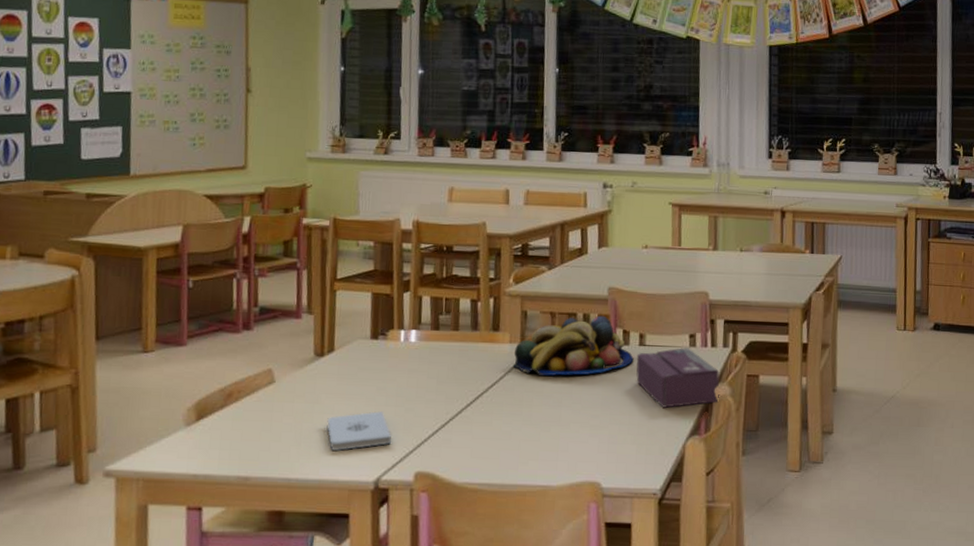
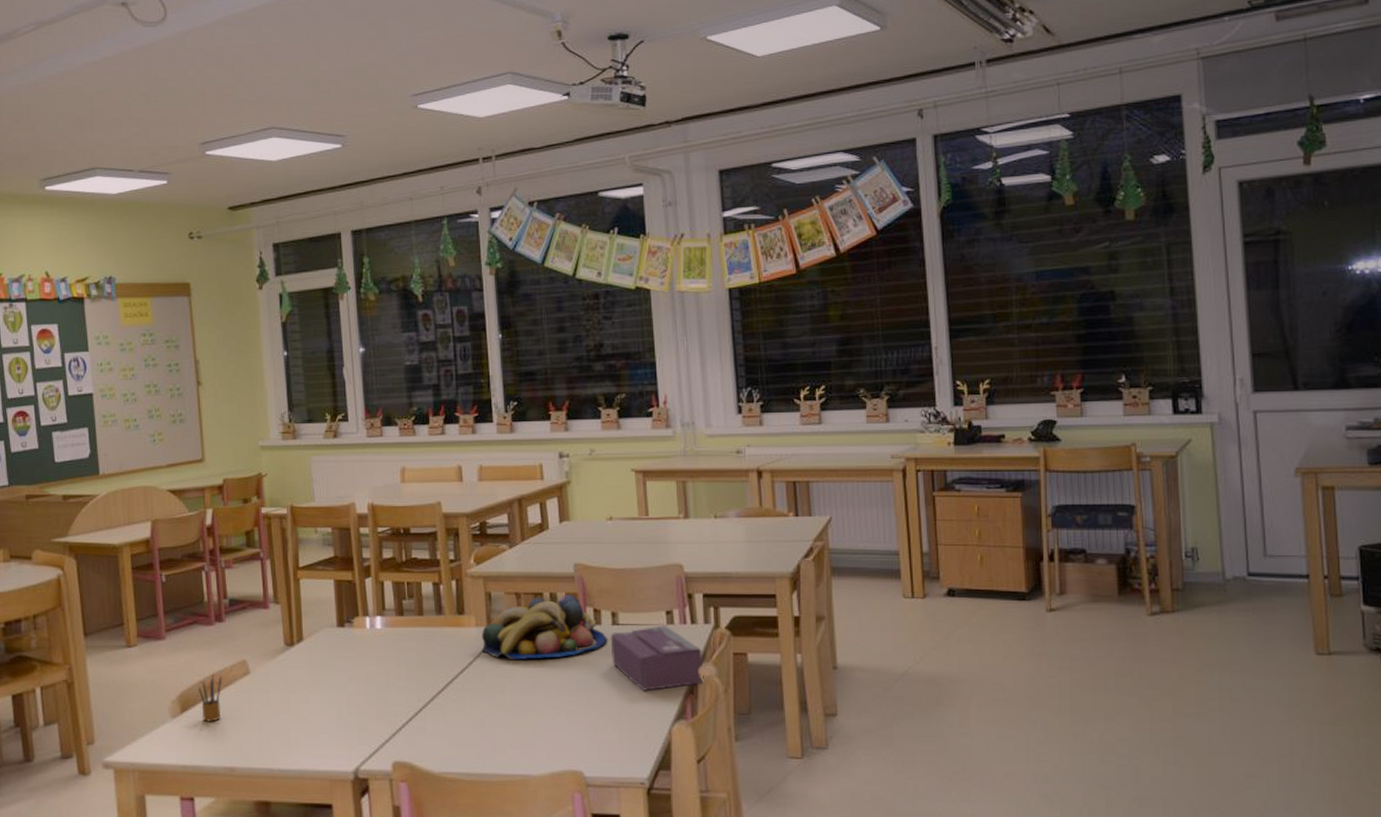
pencil box: none [217,382,245,431] -> present [198,674,222,722]
notepad: present [327,411,393,451] -> none [303,700,367,741]

